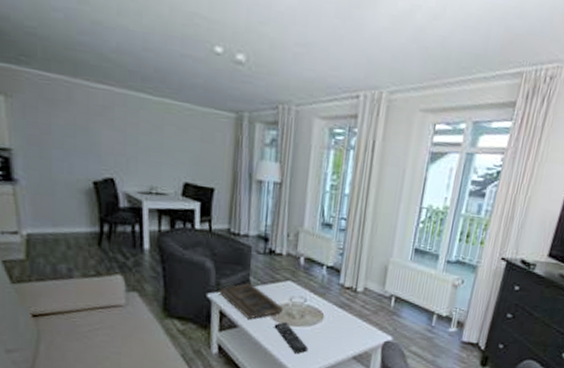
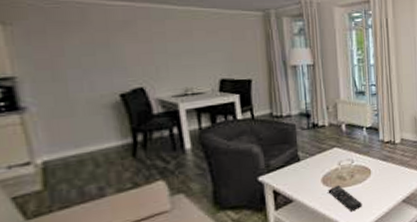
decorative tray: present [219,283,283,319] -> none [269,158,334,191]

